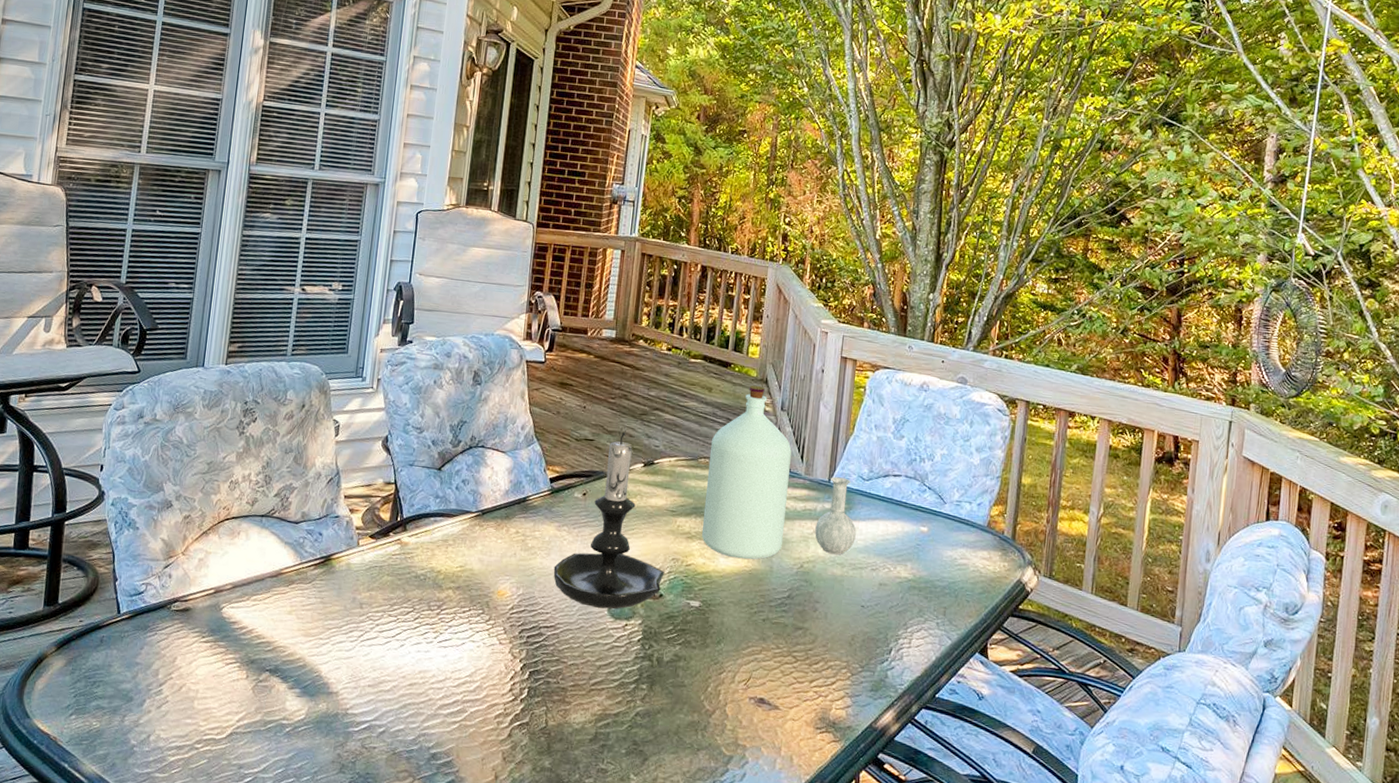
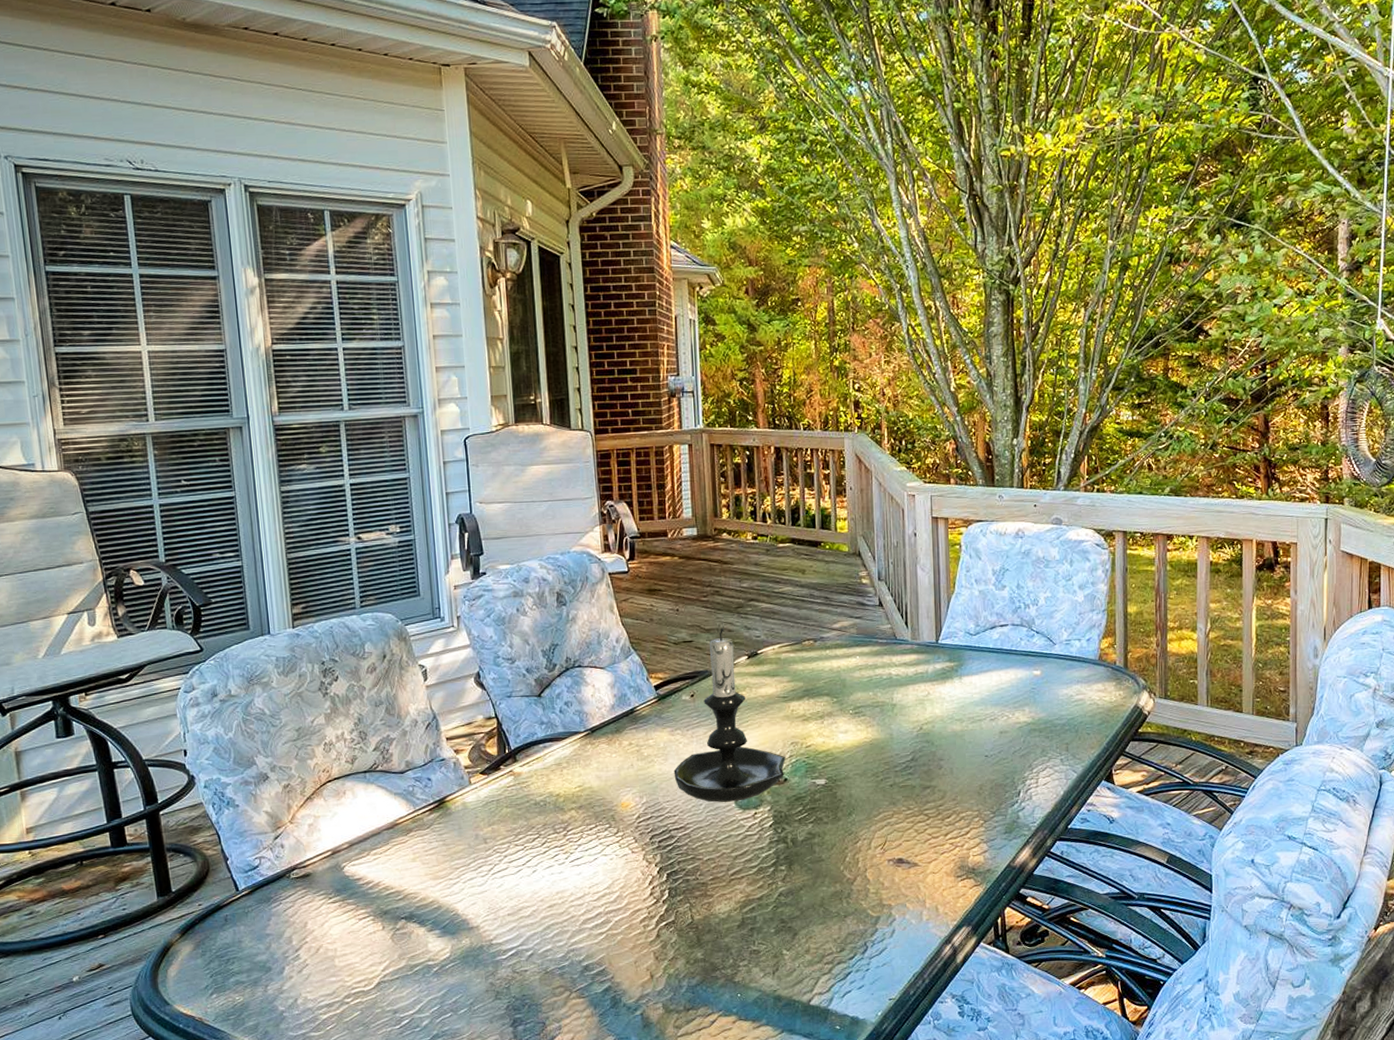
bottle: present [701,385,856,560] -> none [812,559,971,732]

